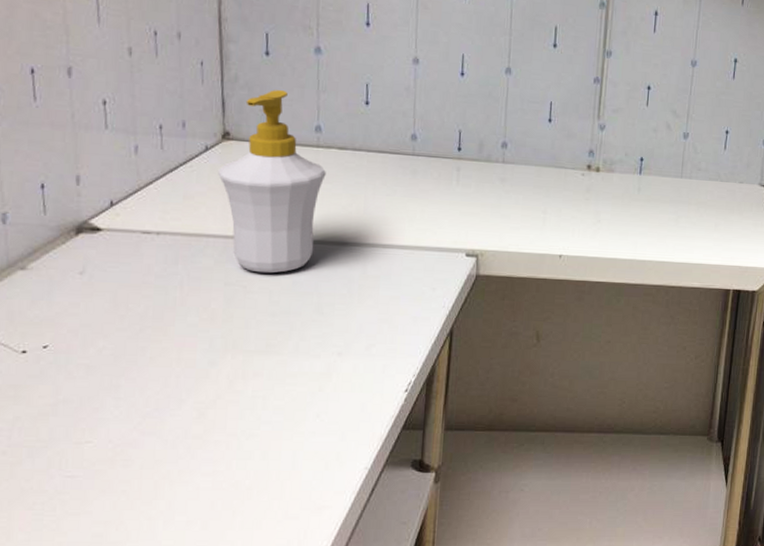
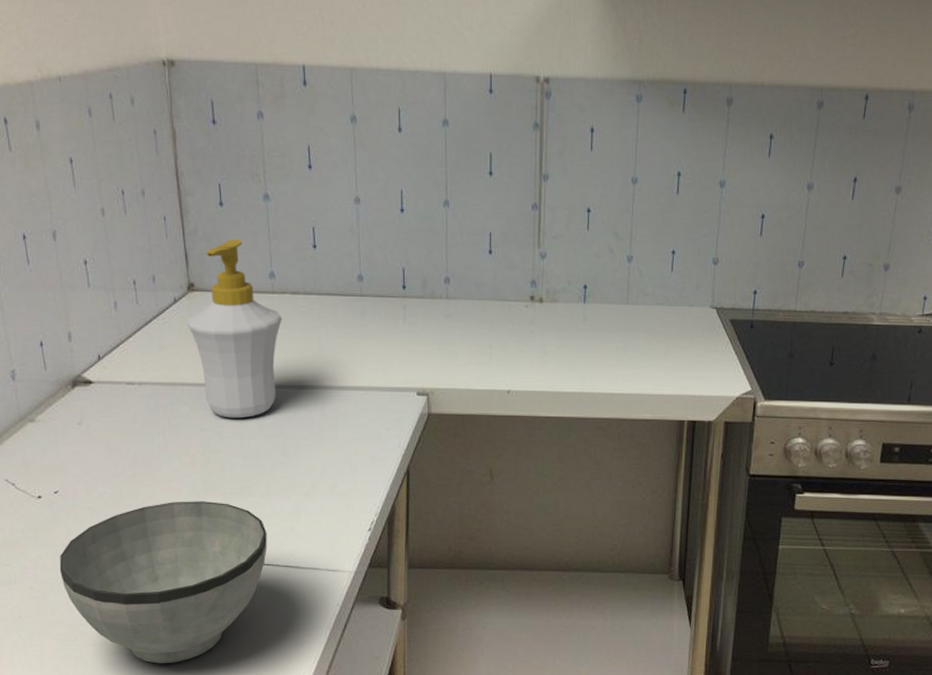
bowl: none [41,358,292,534] -> present [59,501,267,664]

